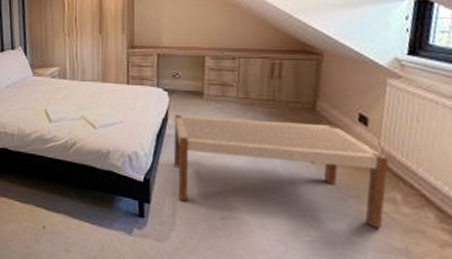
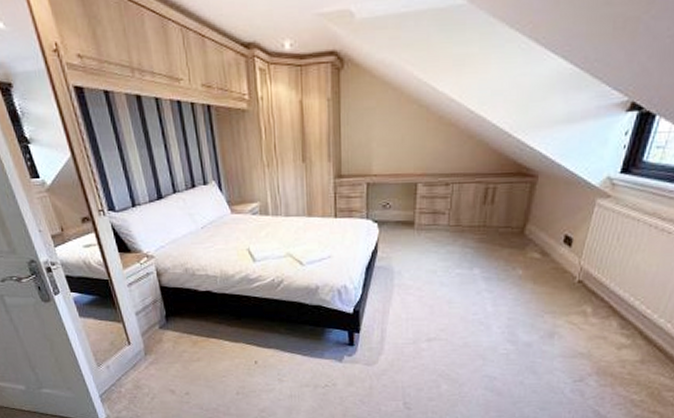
bench: present [173,115,388,227] -> none [382,246,585,337]

